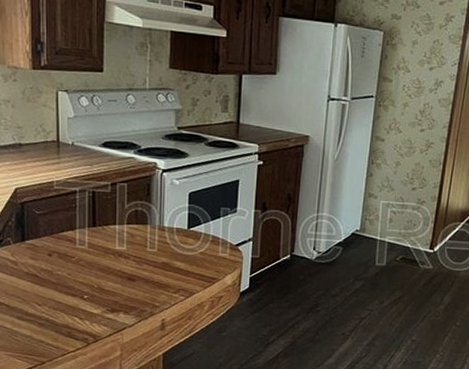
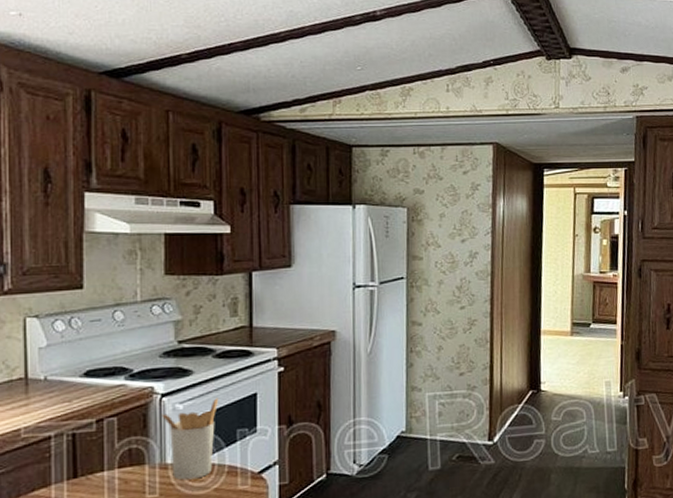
utensil holder: none [162,179,208,242] -> present [162,398,219,480]

